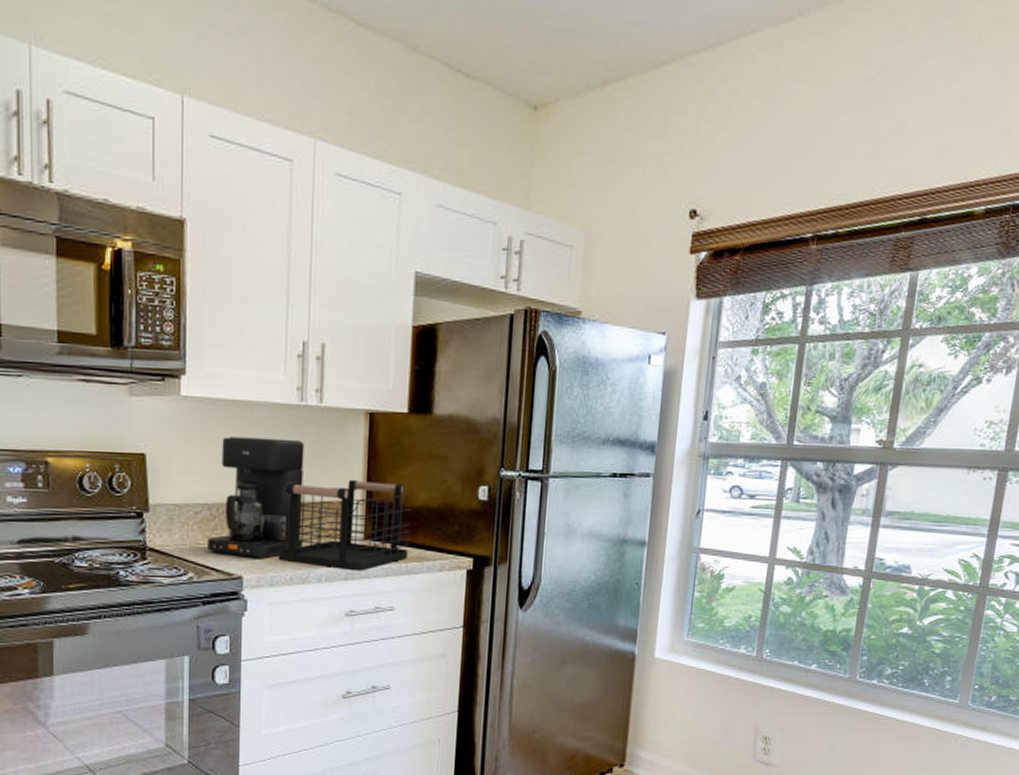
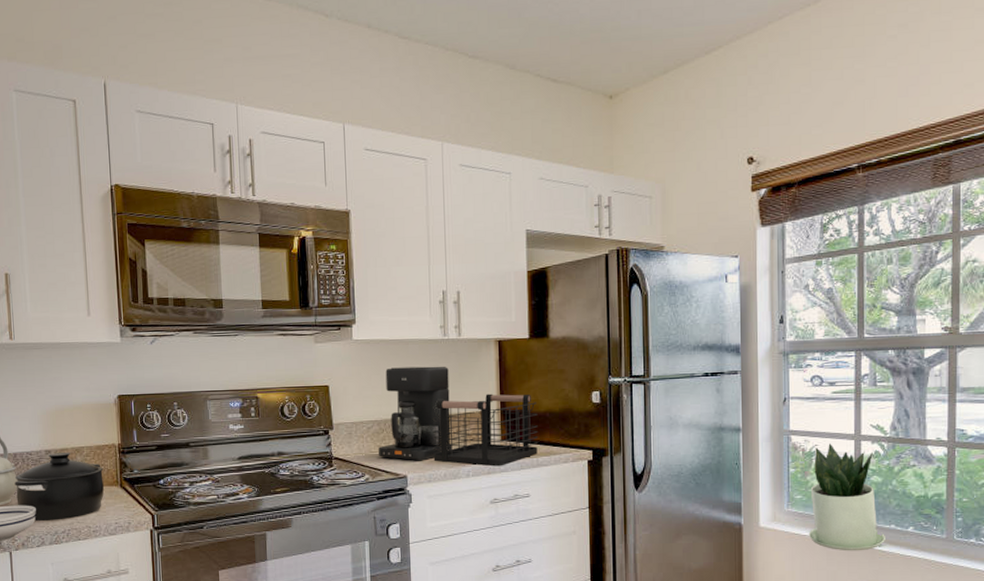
planter: none [706,565,787,689] -> present [808,443,885,551]

